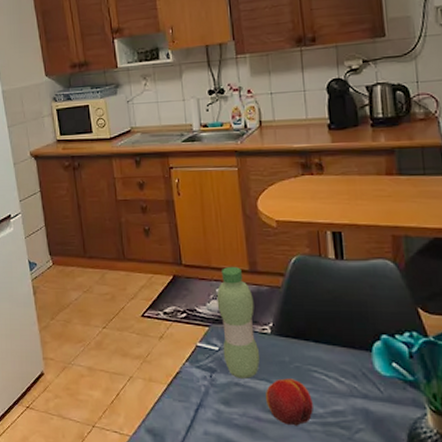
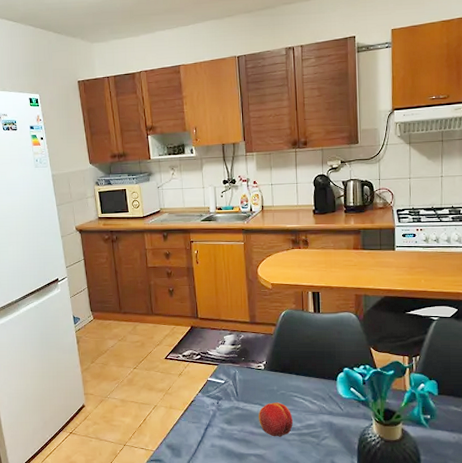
water bottle: present [216,266,260,379] -> none [224,318,256,404]

